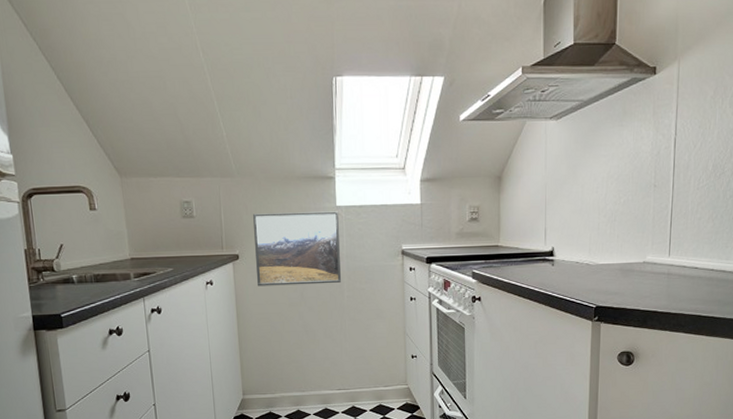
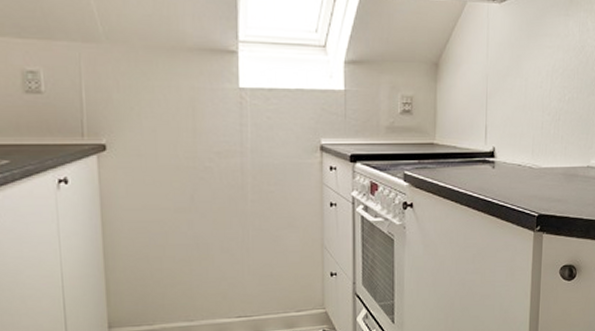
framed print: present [253,211,341,286] -> none [127,92,243,187]

